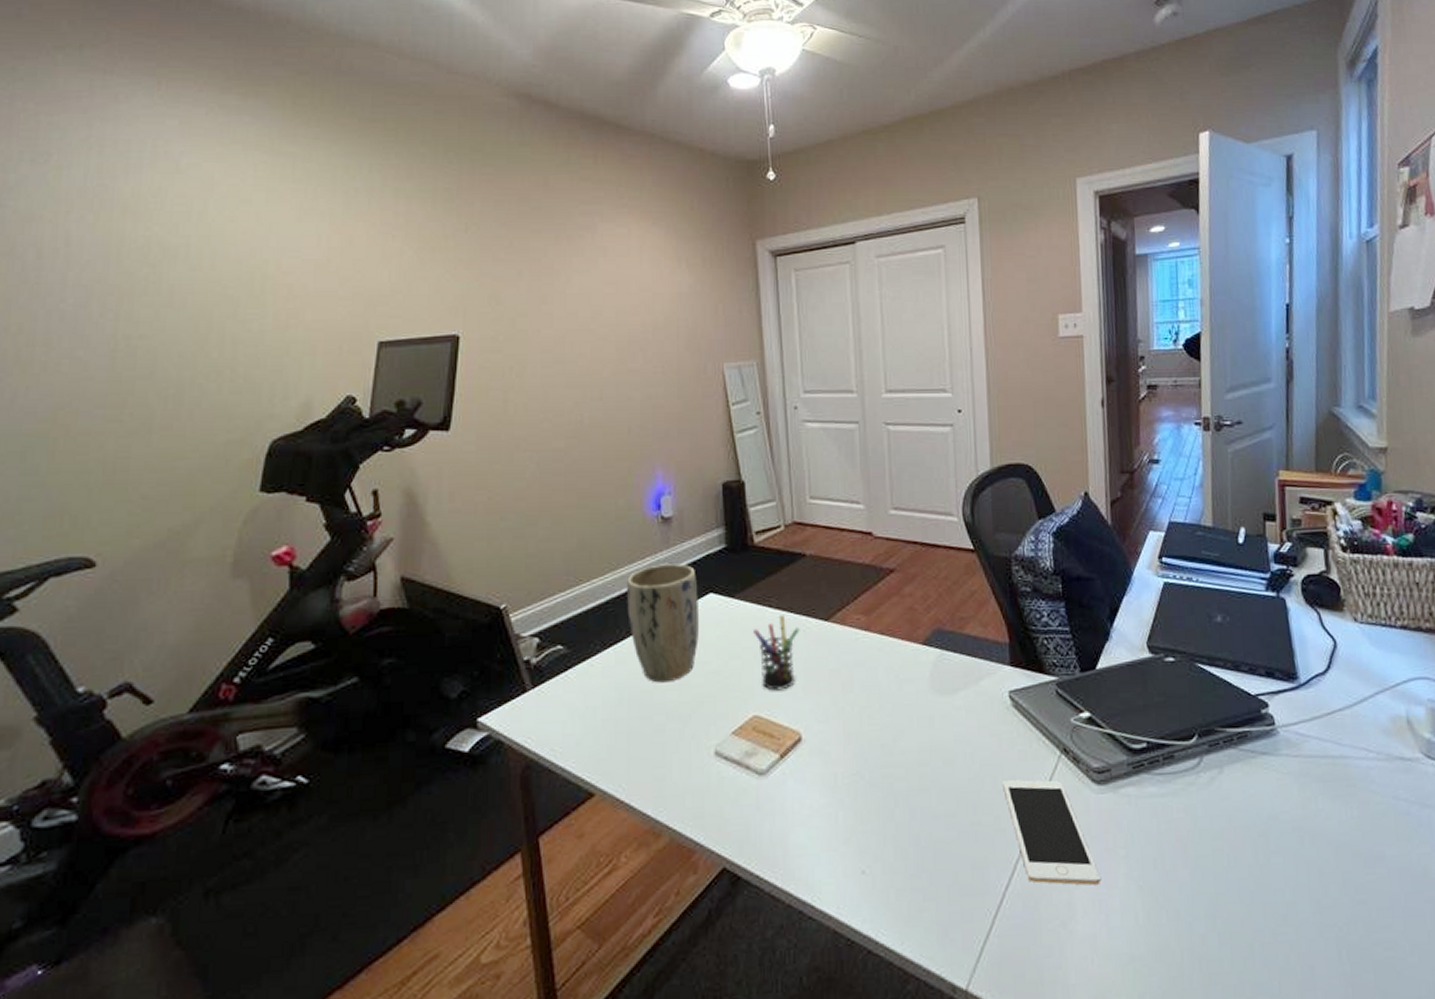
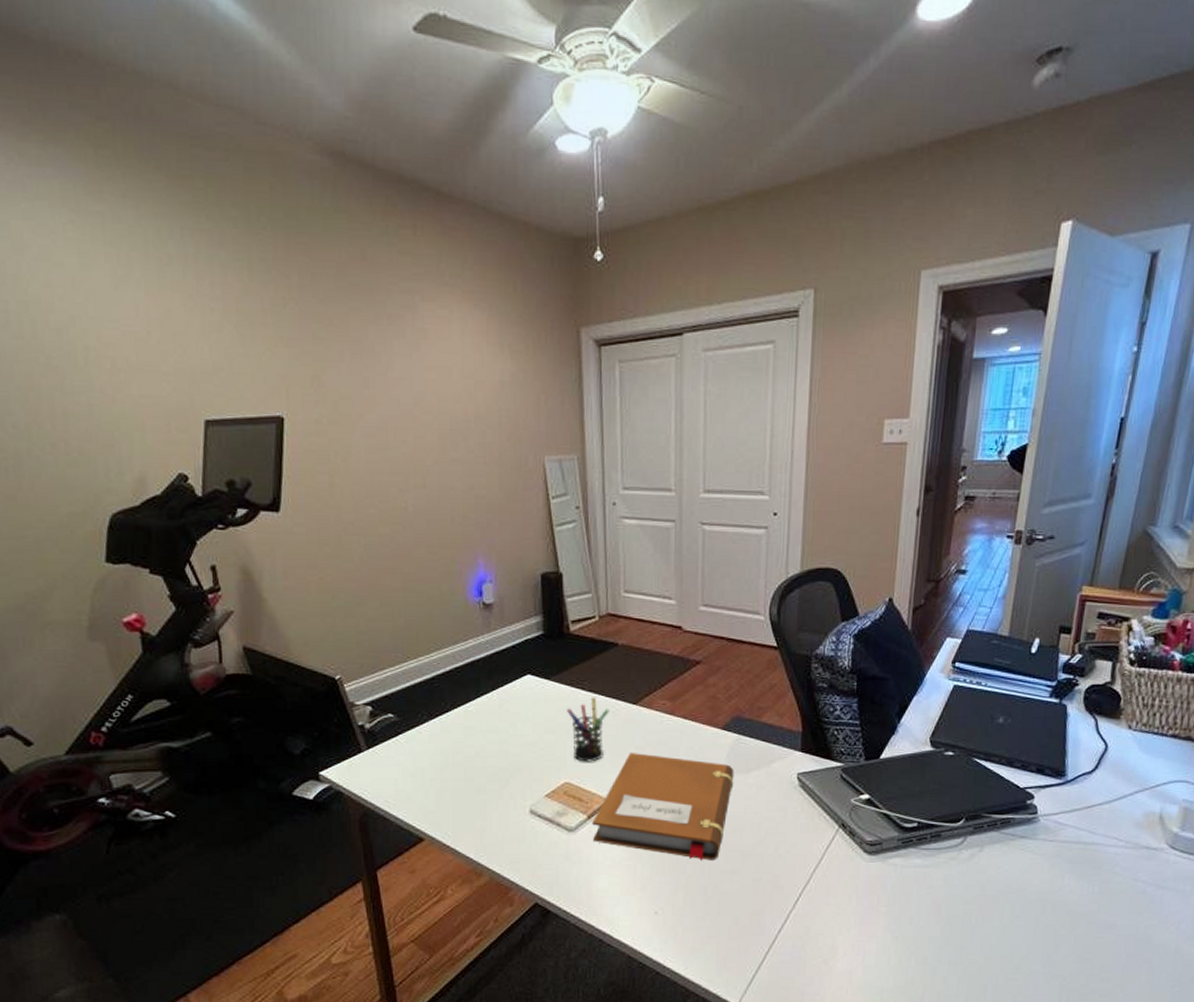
plant pot: present [626,563,699,683] -> none [450,646,517,751]
notebook: none [785,676,940,803] -> present [592,753,734,860]
cell phone: present [1003,779,1100,885] -> none [784,847,862,933]

